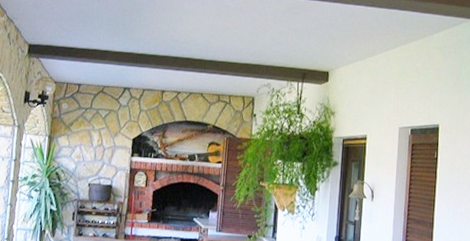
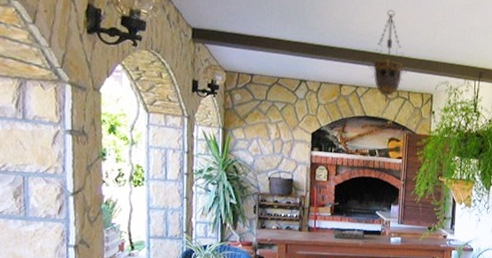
hanging lantern: none [189,17,231,107] -> present [366,9,409,103]

